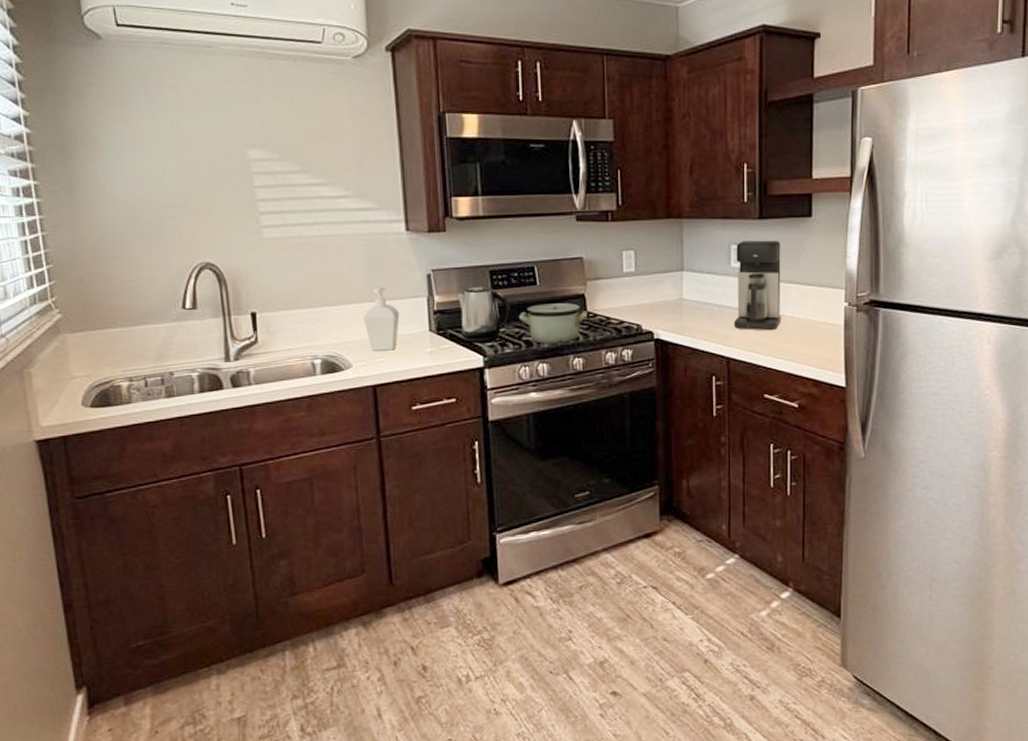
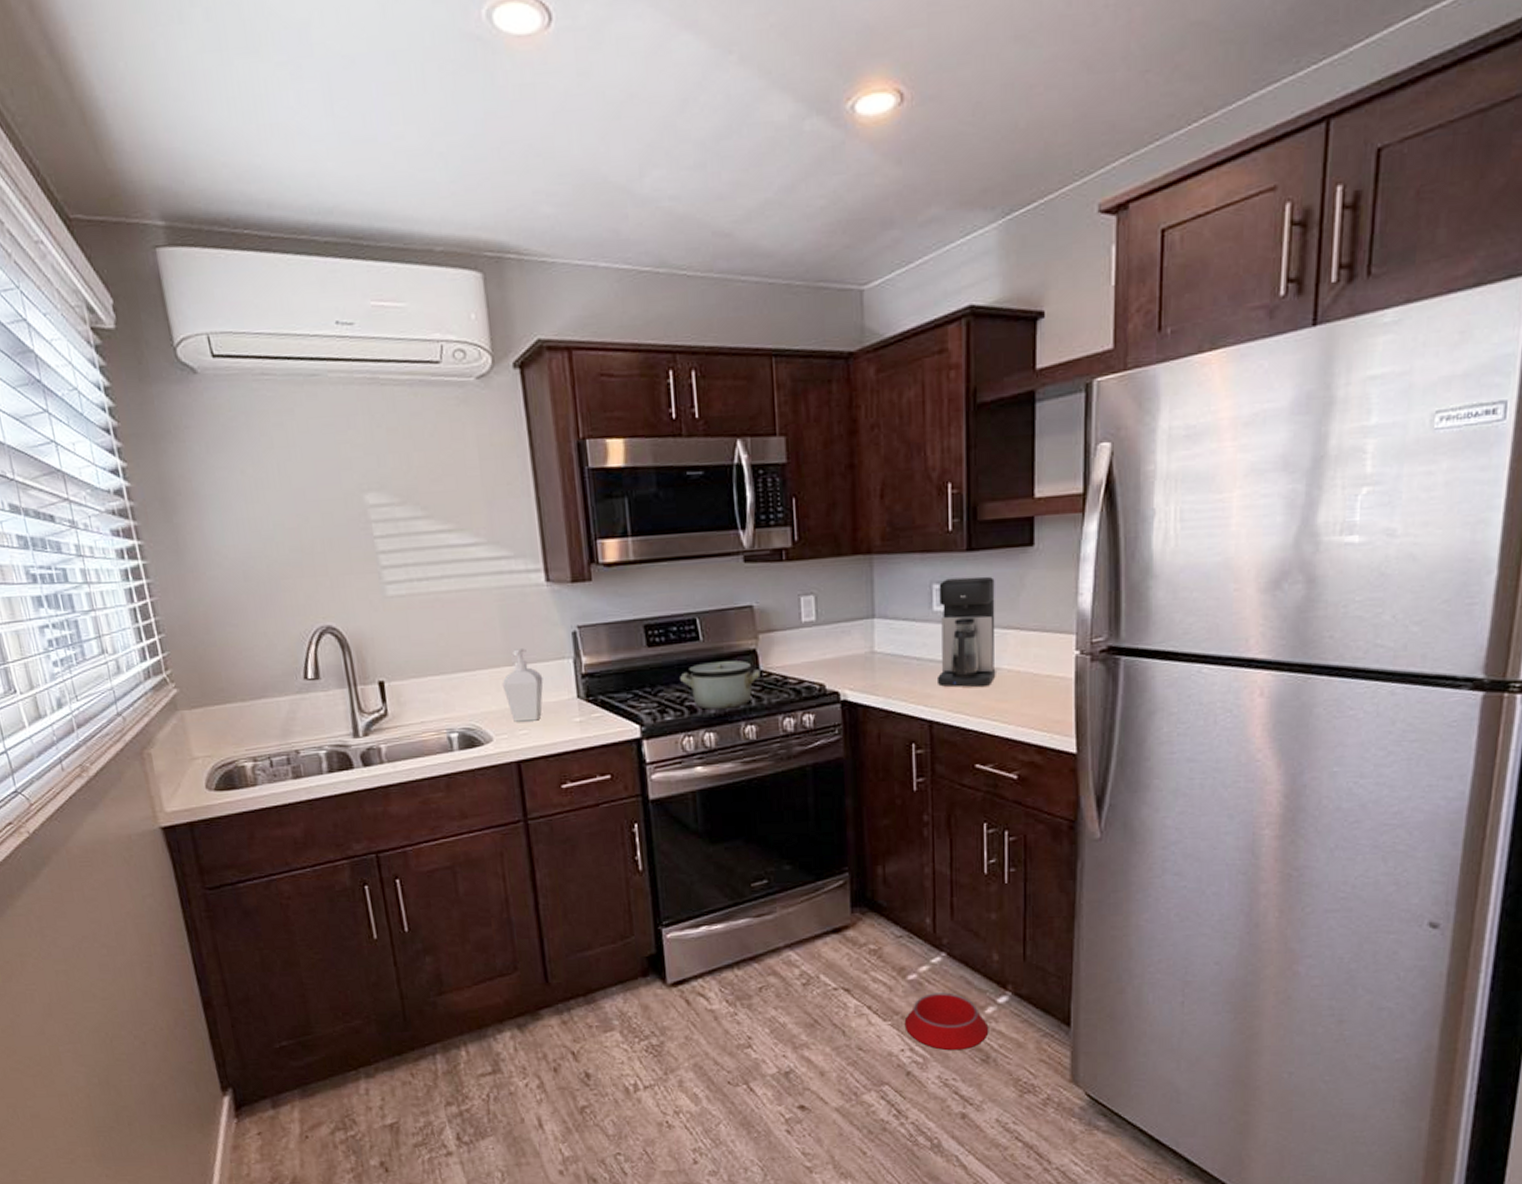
kettle: present [457,286,511,344] -> none [608,643,671,711]
pet bowl: none [703,589,774,640] -> present [904,992,989,1051]

